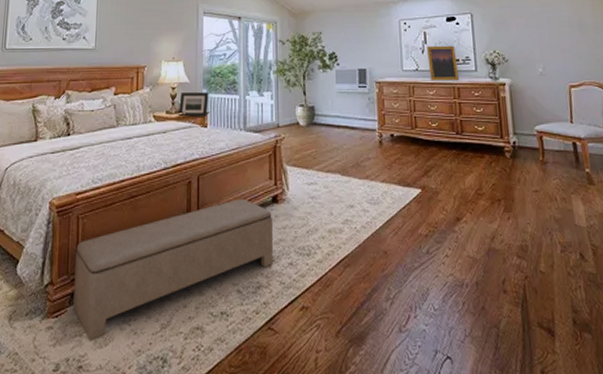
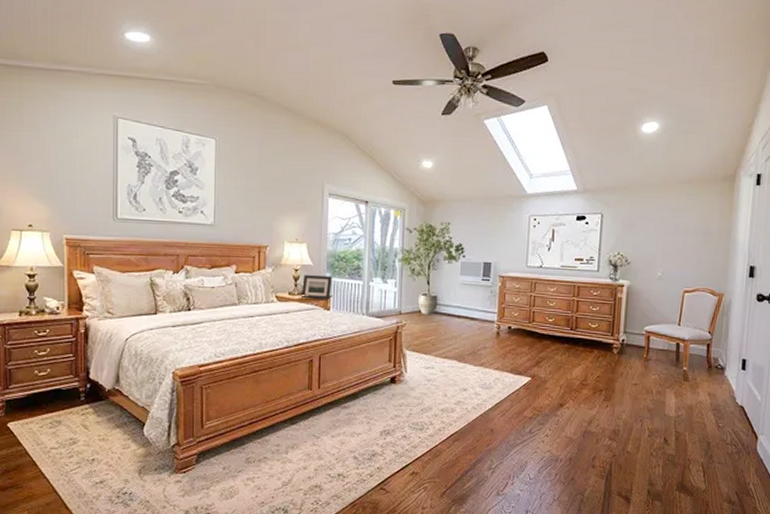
bench: present [73,199,273,341] -> none [200,378,390,494]
picture frame: present [426,45,460,81] -> none [552,243,581,280]

